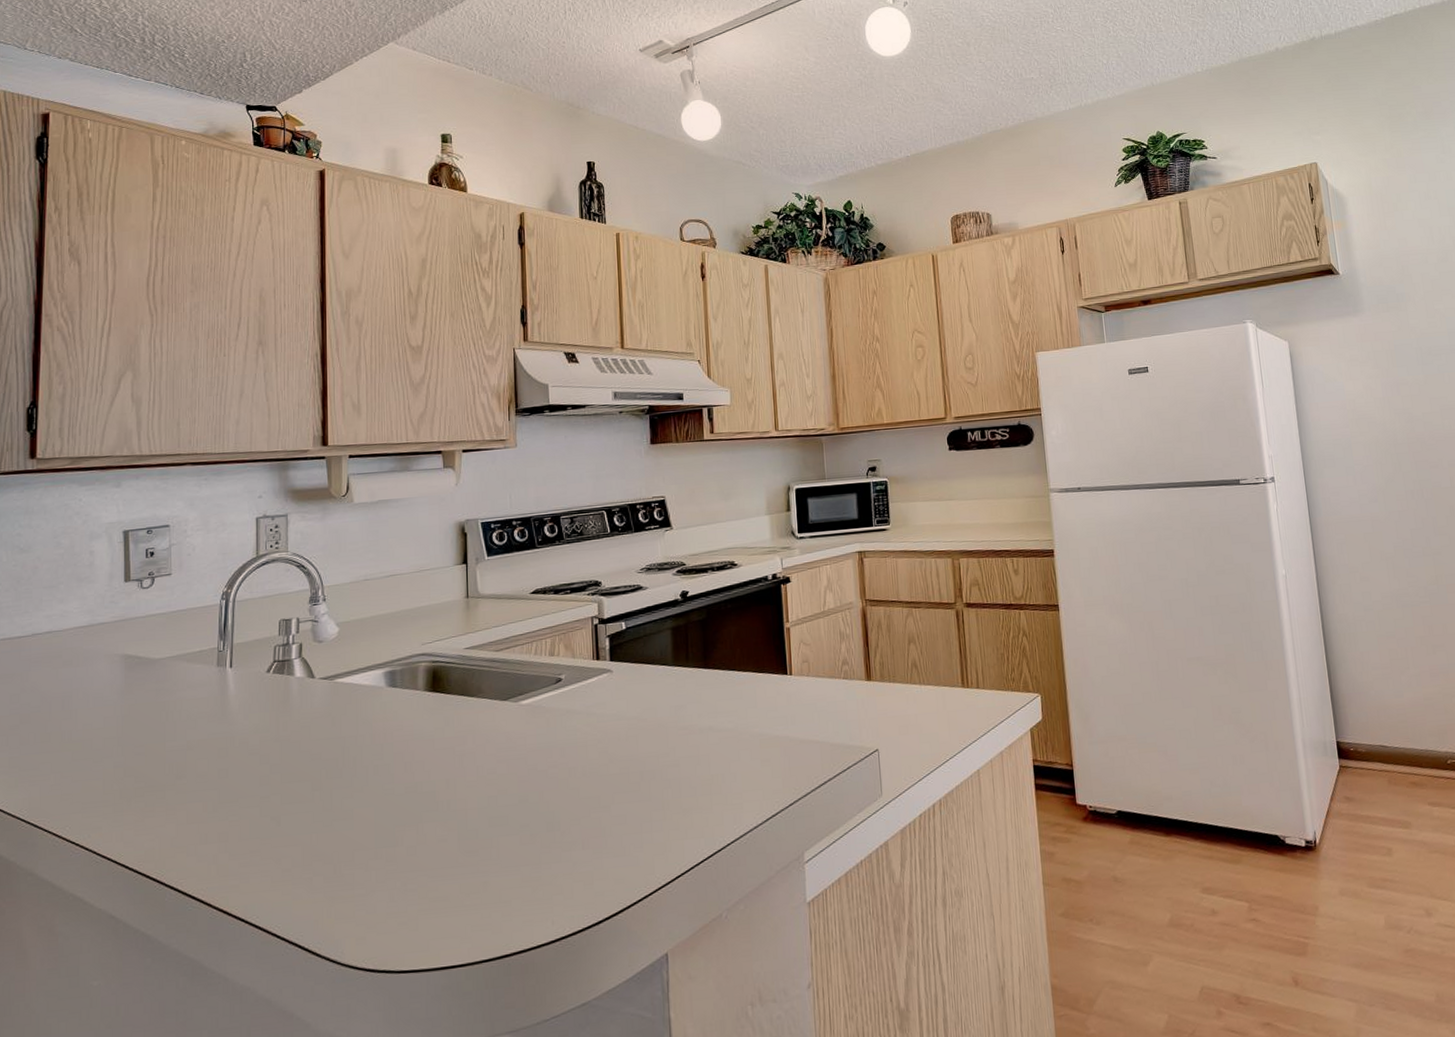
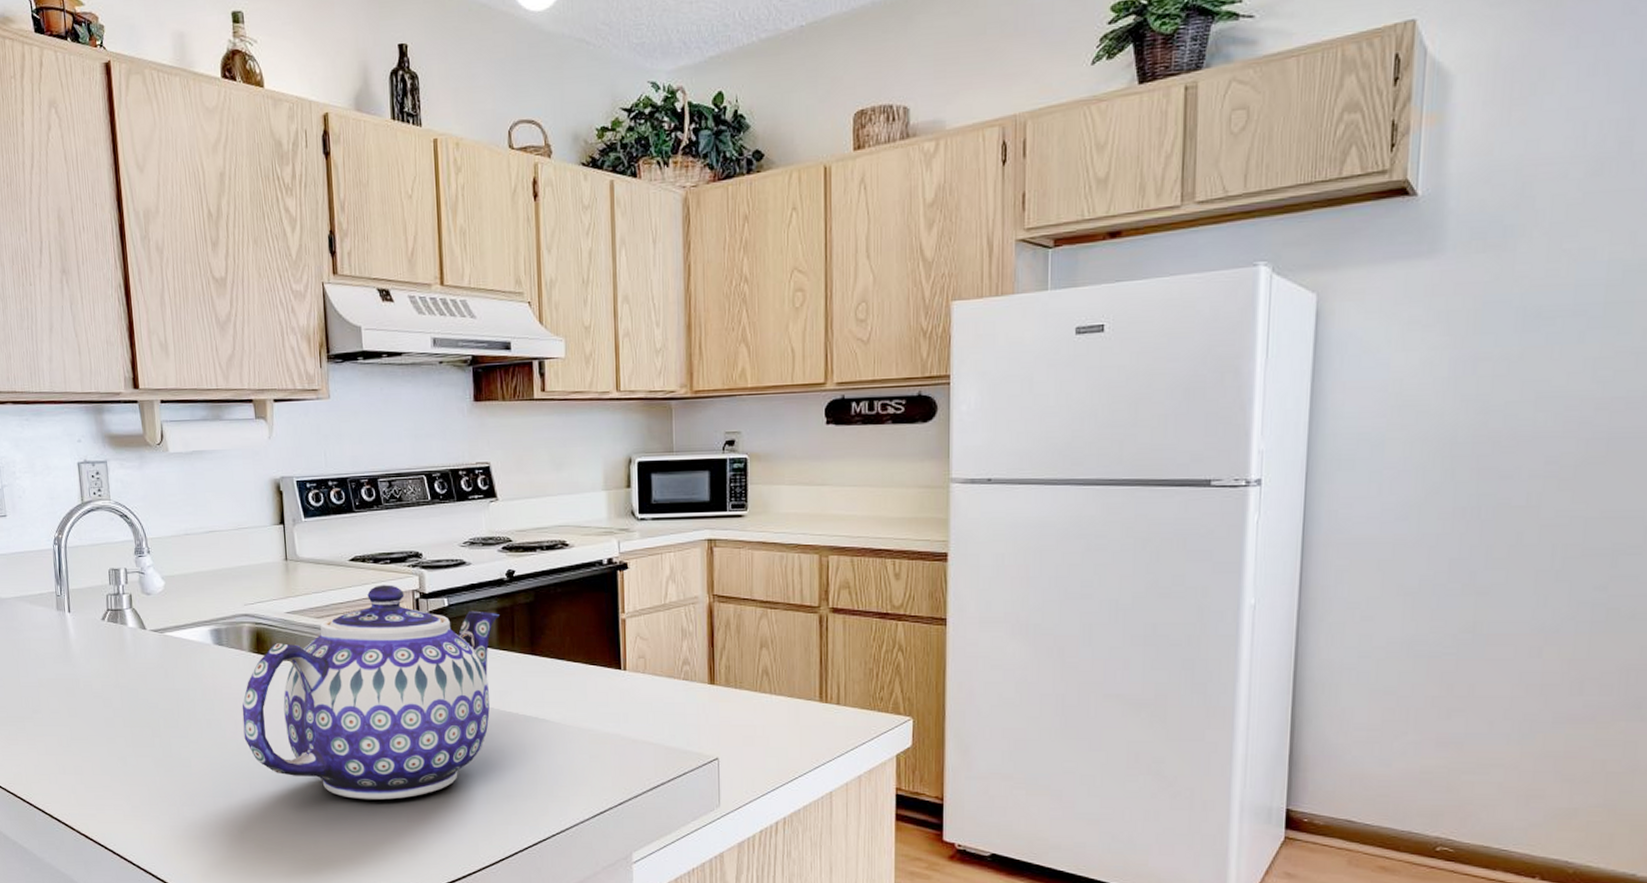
teapot: none [413,613,674,832] -> present [242,585,499,800]

